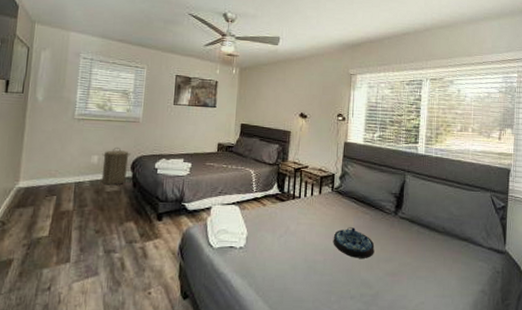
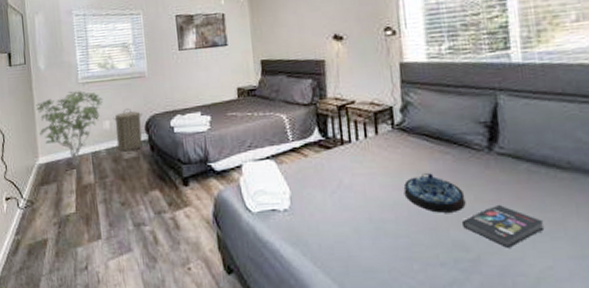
shrub: none [25,125,96,192] -> present [36,91,104,165]
book: none [369,255,423,287] -> present [461,205,544,248]

